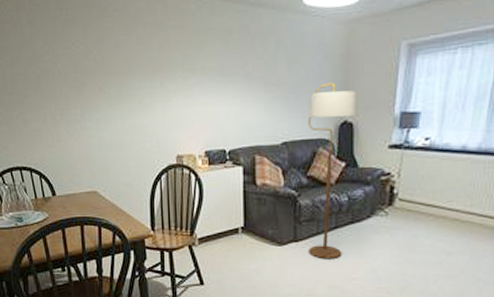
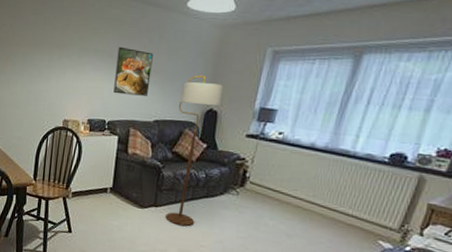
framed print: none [229,60,272,117] -> present [113,46,153,96]

